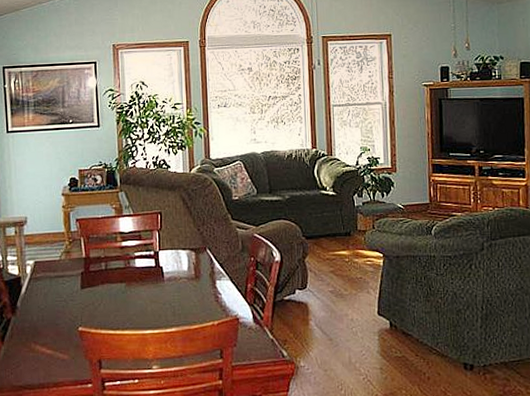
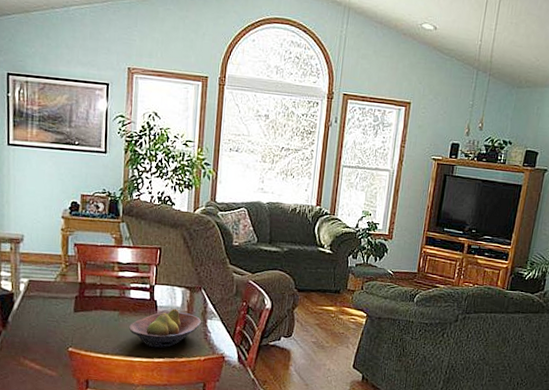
fruit bowl: none [137,273,211,318] -> present [129,308,202,348]

